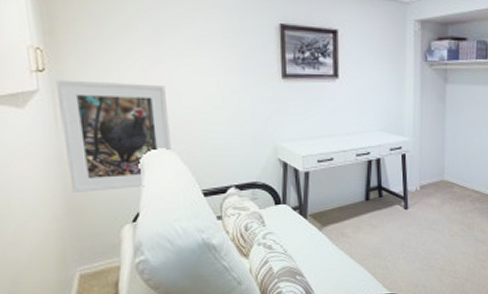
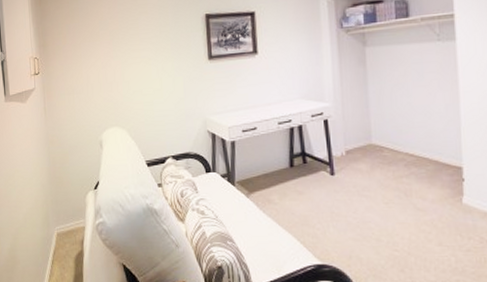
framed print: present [55,79,171,192] -> none [46,76,122,166]

